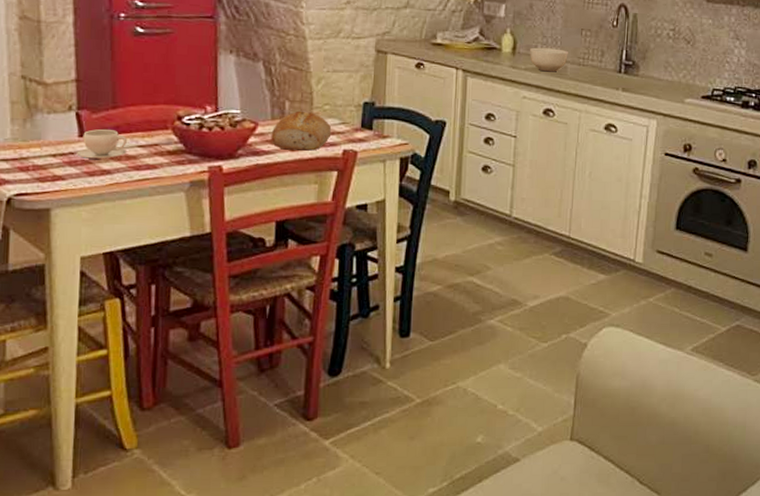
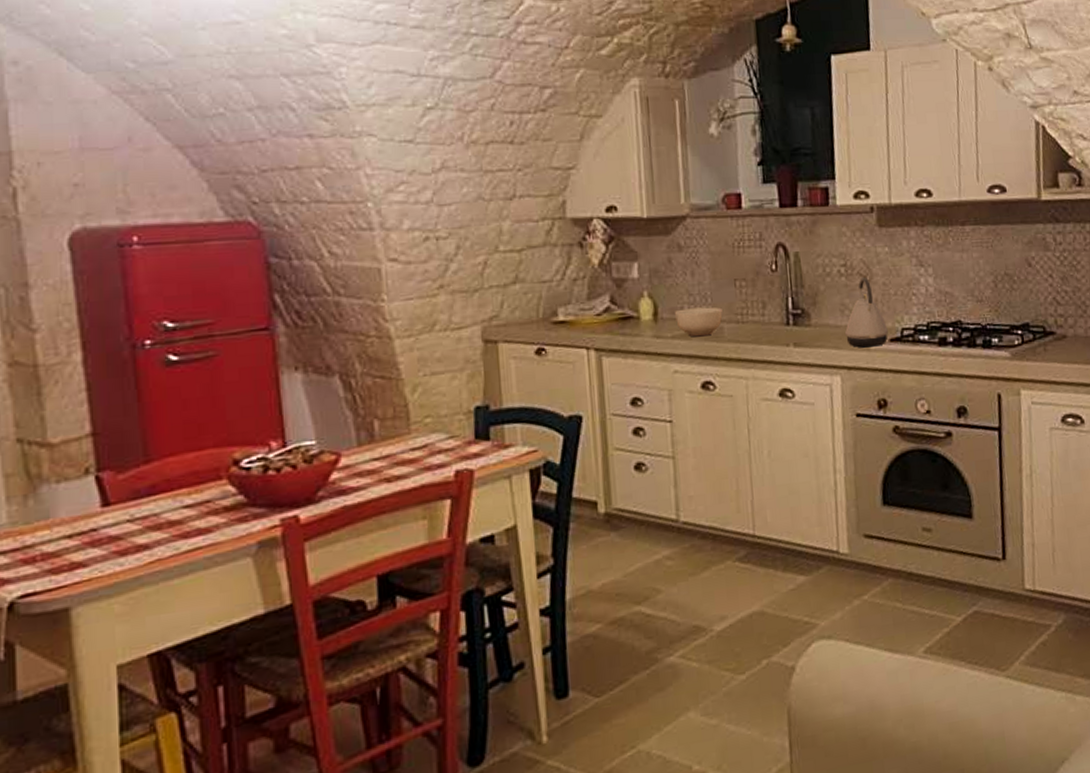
teacup: present [76,129,128,159] -> none [100,491,170,534]
bread: present [271,110,332,151] -> none [359,429,438,481]
kettle: none [666,42,701,101] -> present [845,277,888,348]

